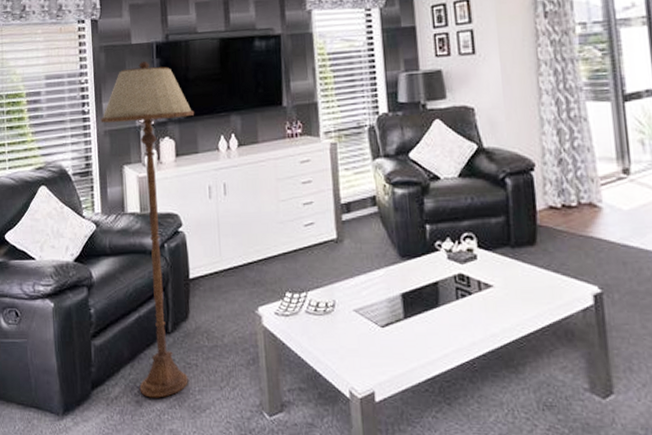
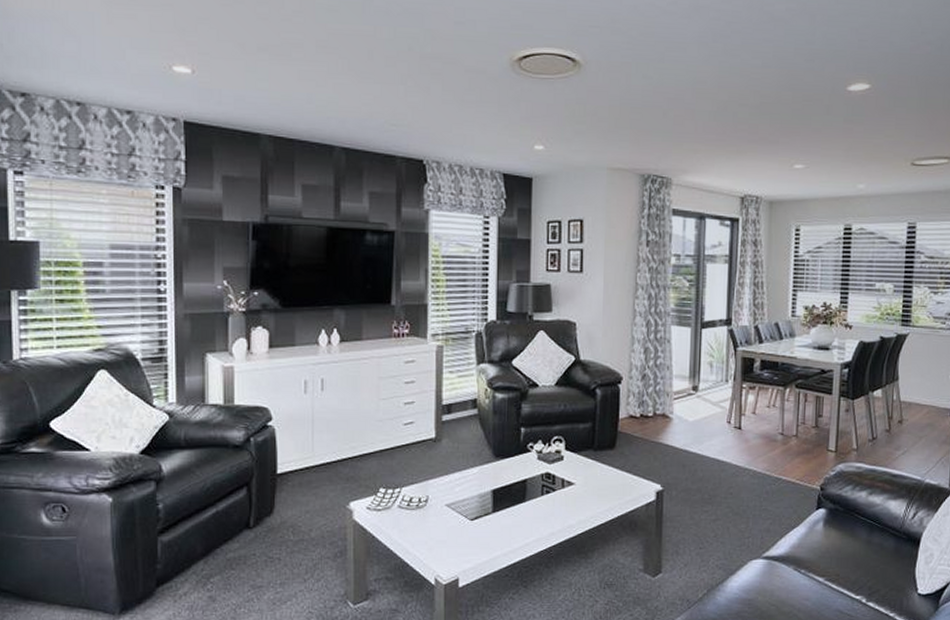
floor lamp: present [100,61,195,398] -> none [180,241,294,592]

